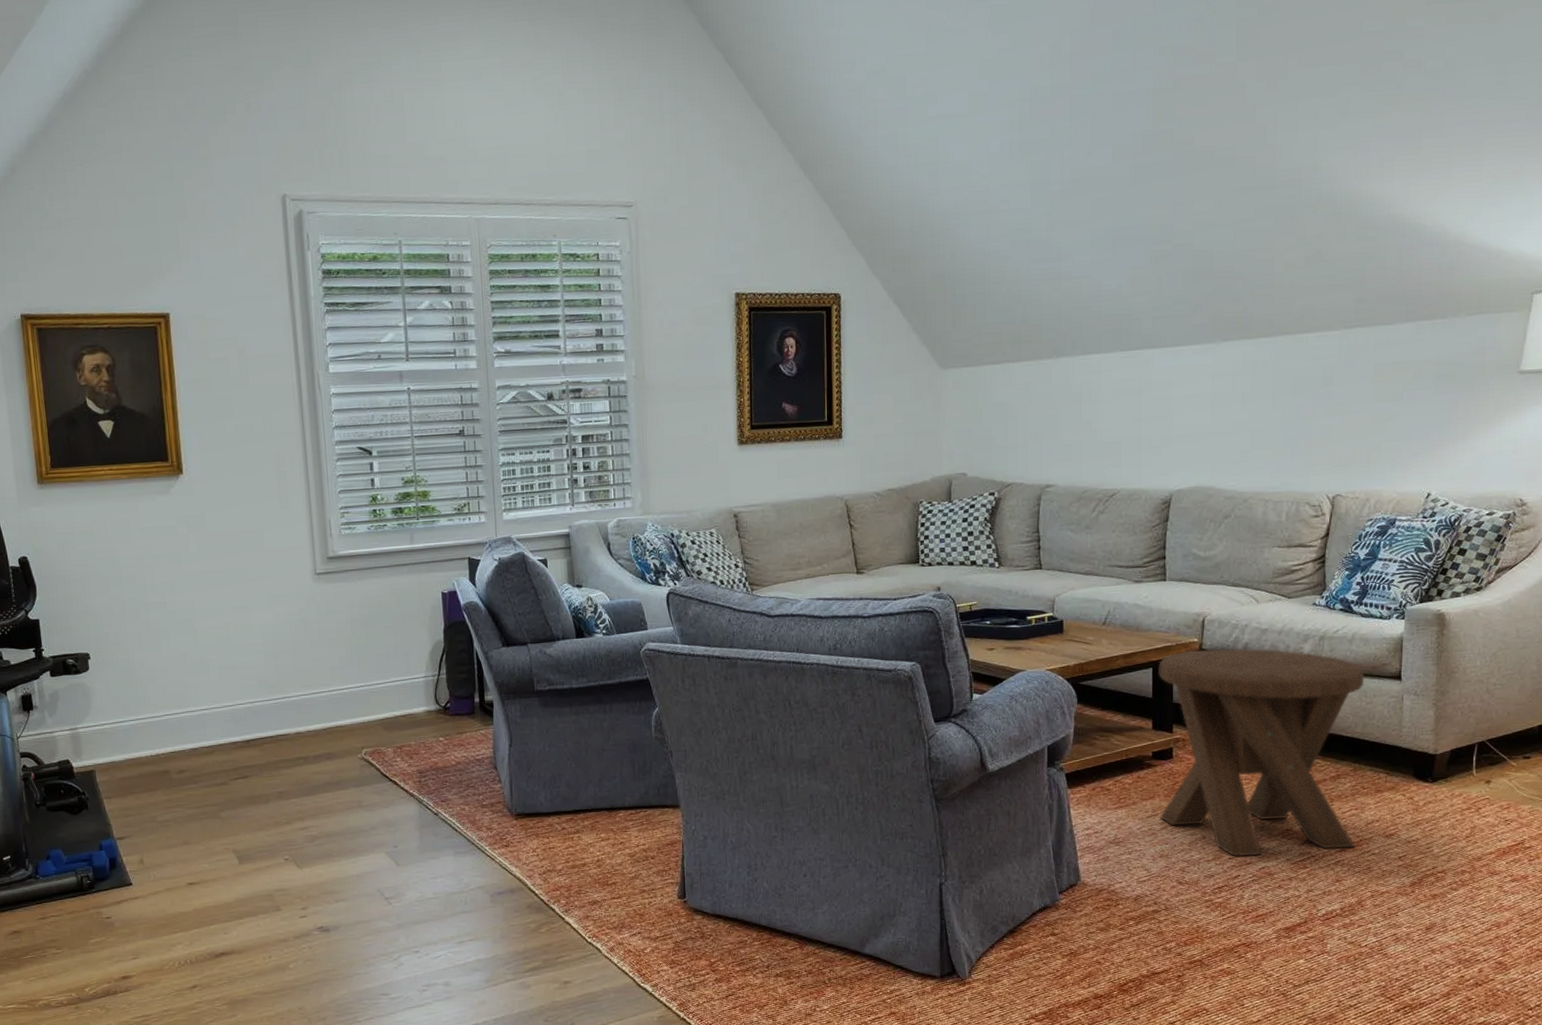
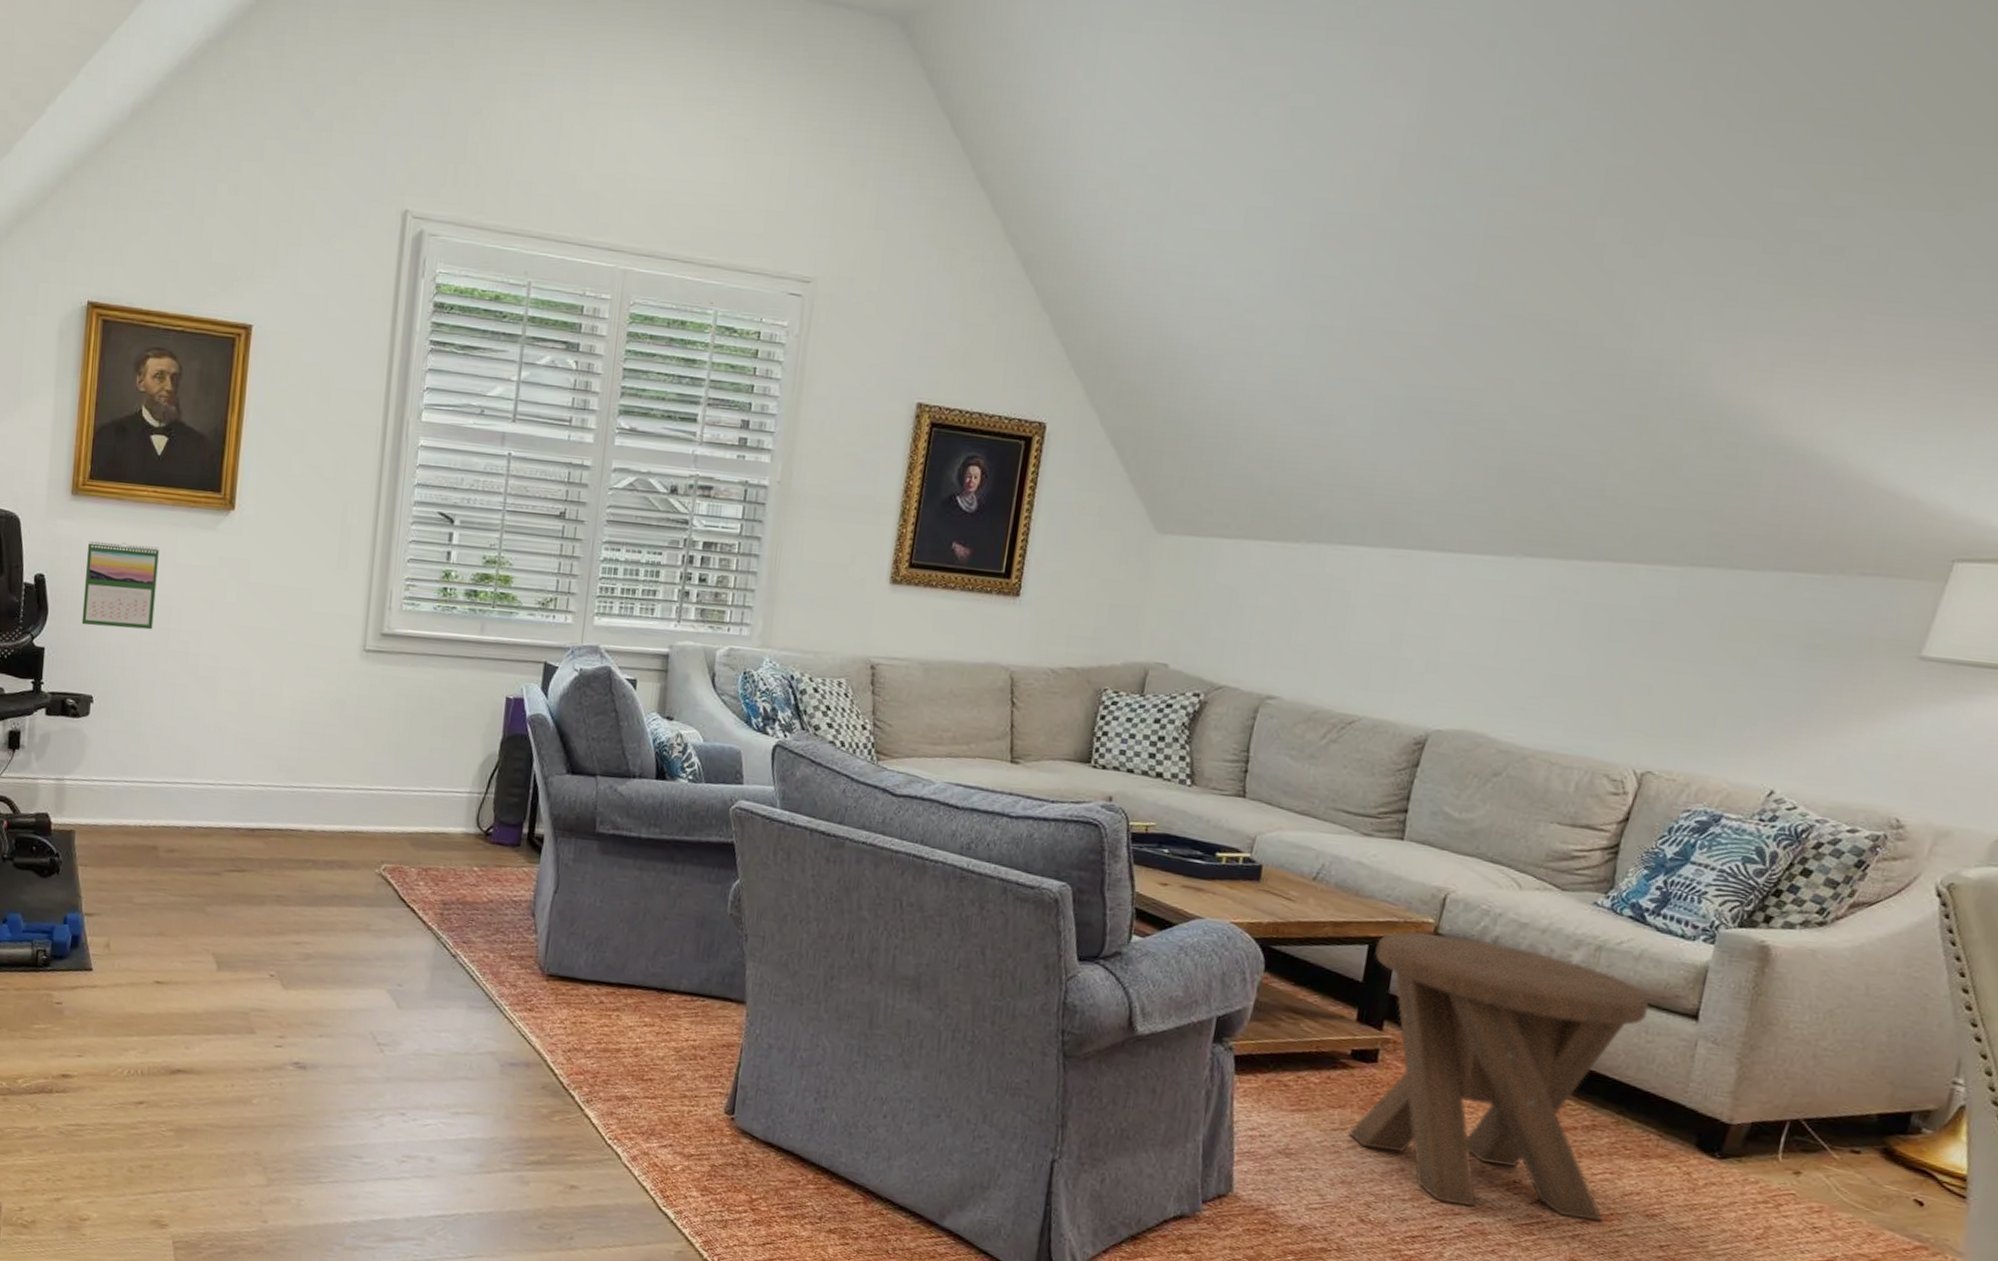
calendar: none [60,517,131,594] -> present [81,541,159,630]

